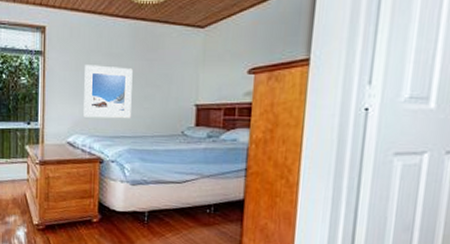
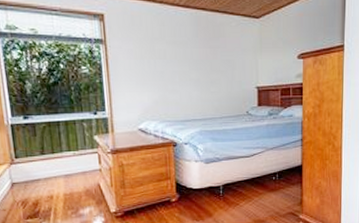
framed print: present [83,65,133,119] -> none [150,53,199,104]

